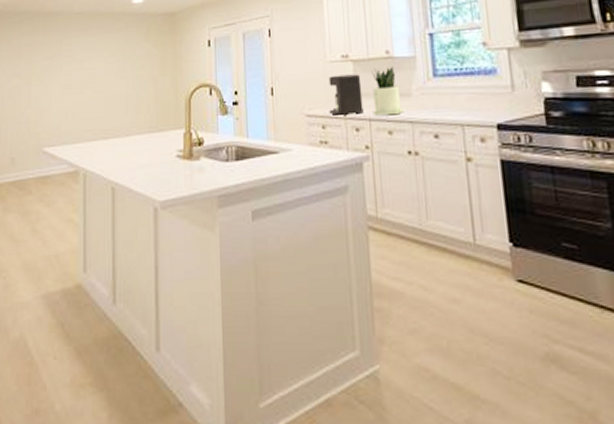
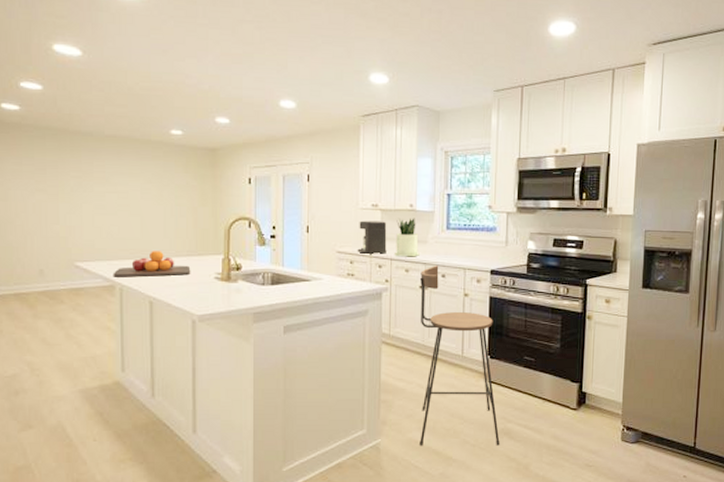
chopping board: none [77,129,152,162] -> present [113,251,191,278]
bar stool: none [406,123,547,380] -> present [419,265,500,446]

